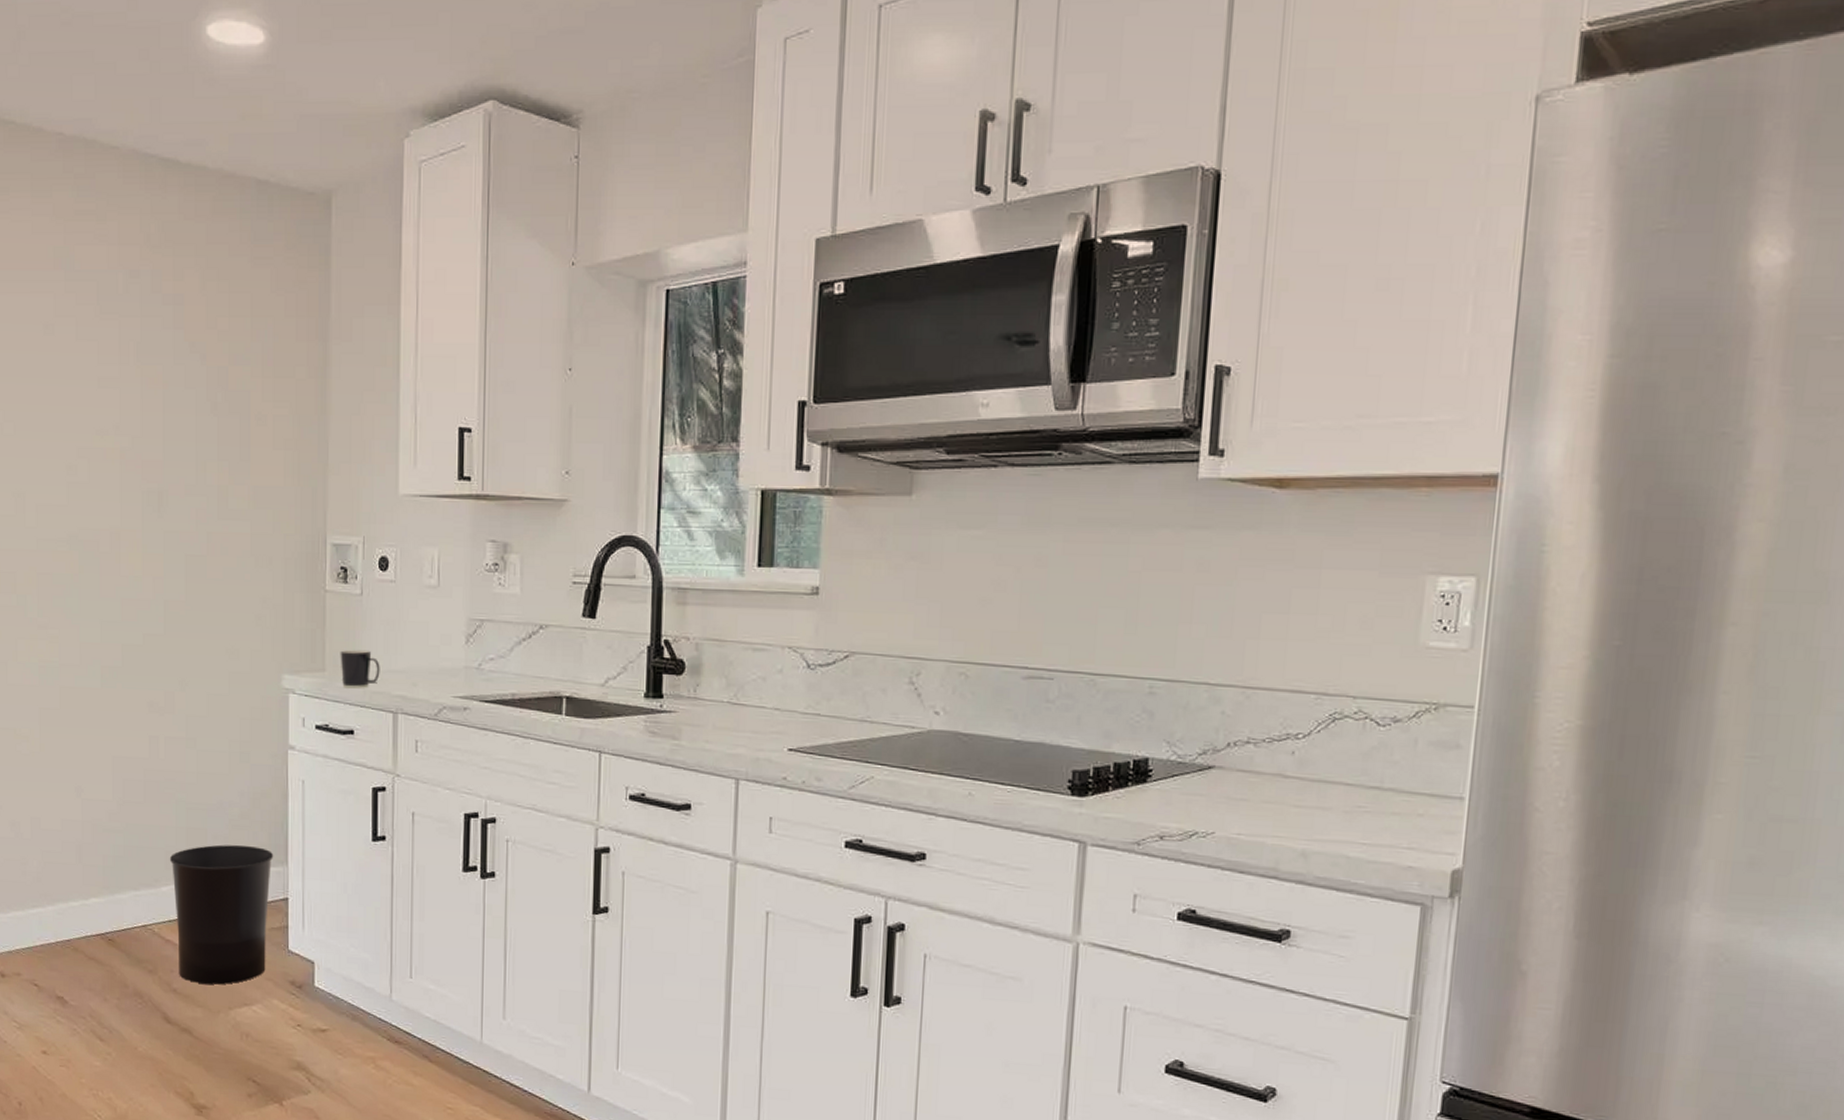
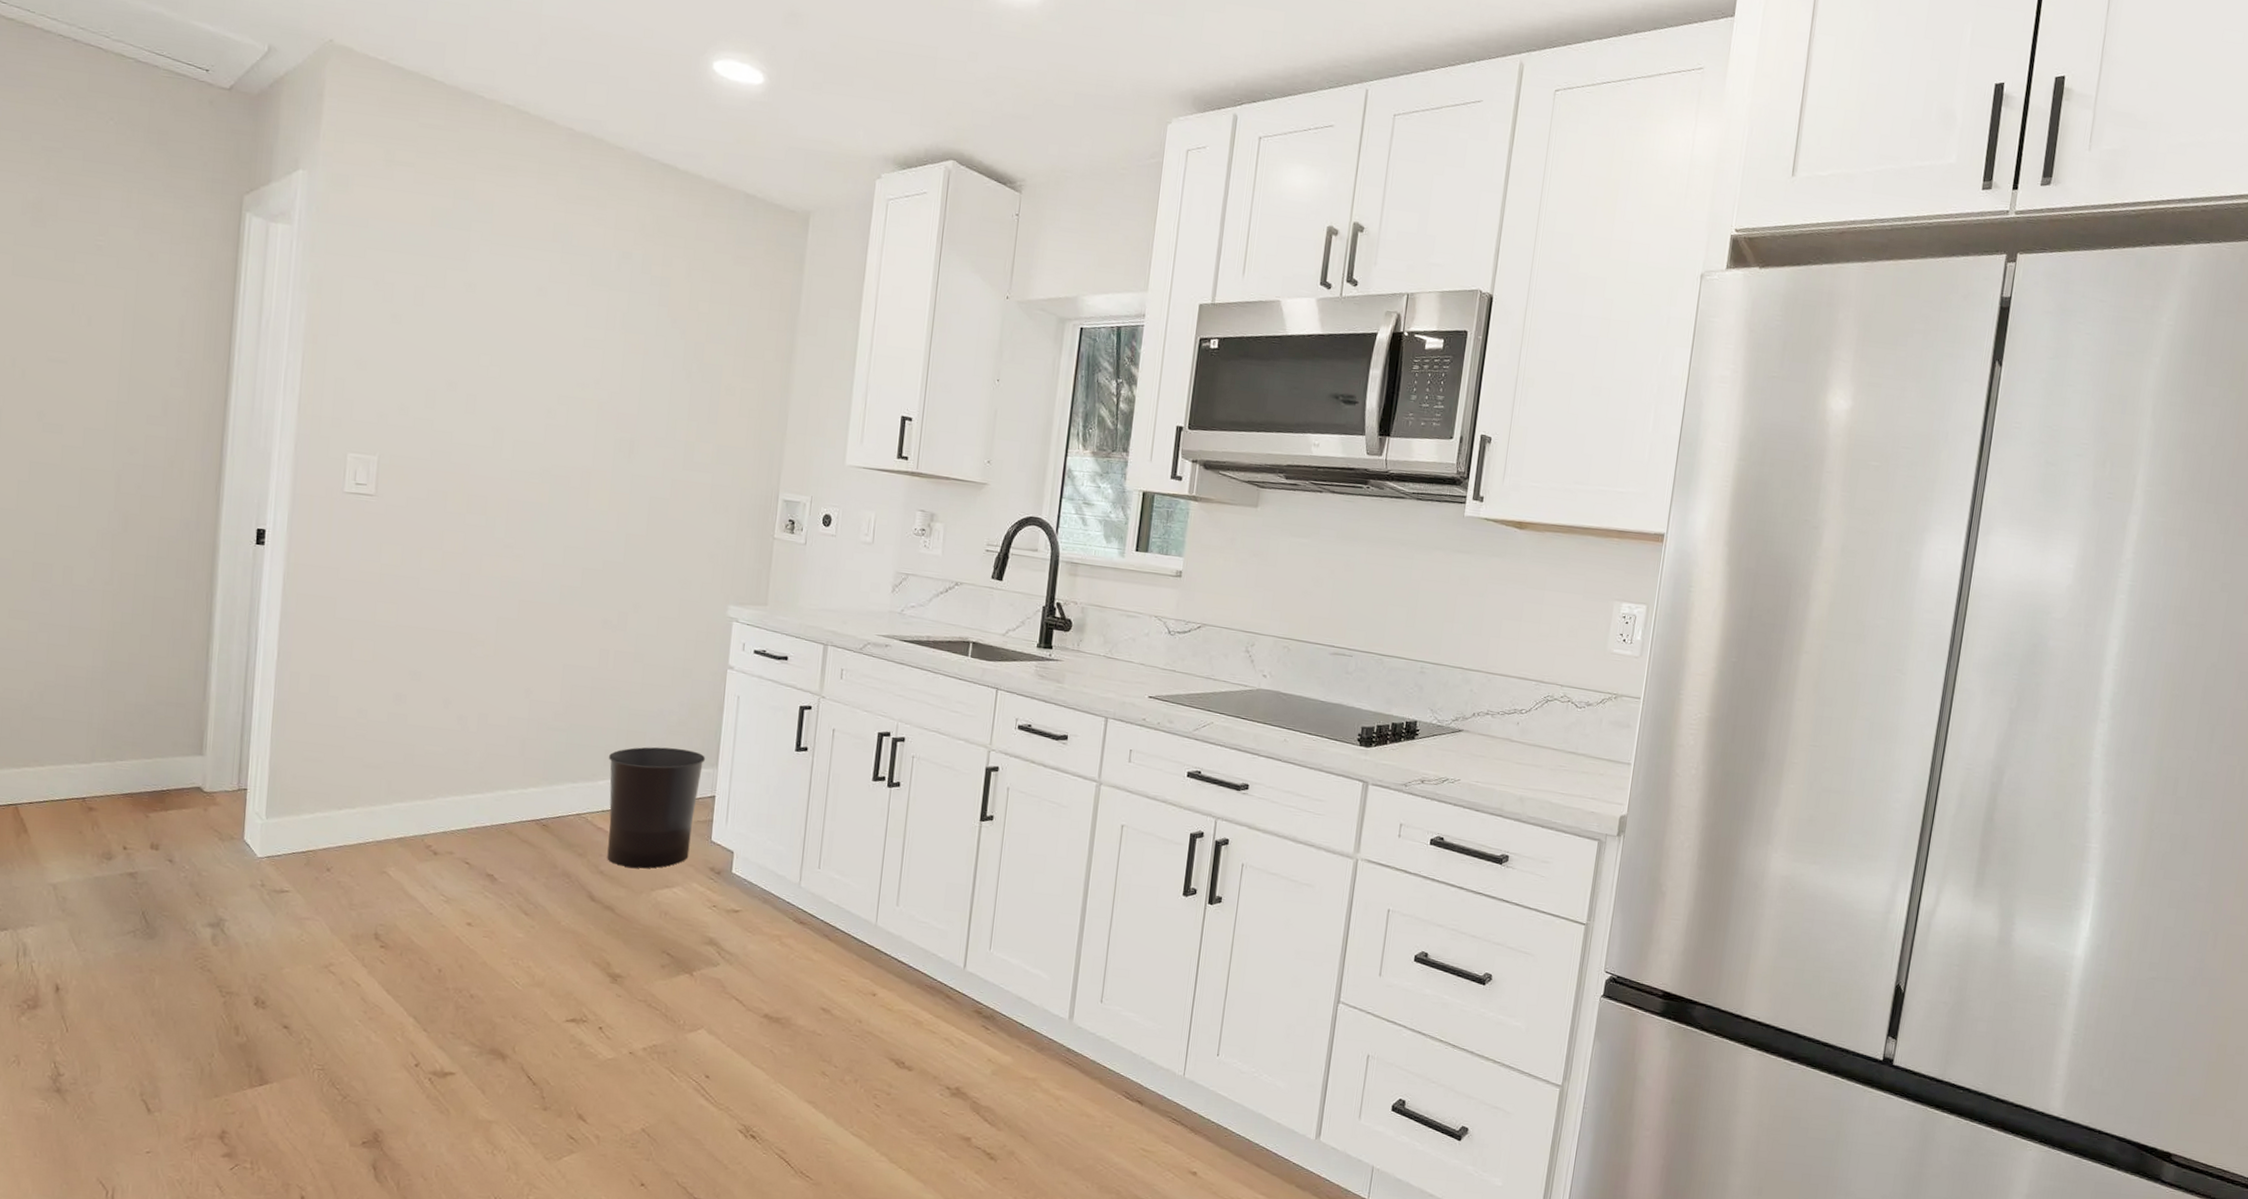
mug: present [340,649,380,689] -> none [781,589,816,623]

